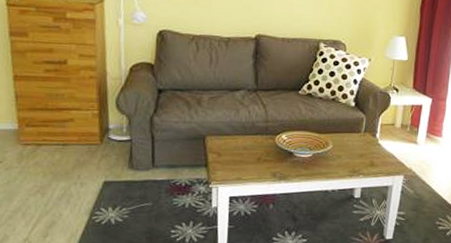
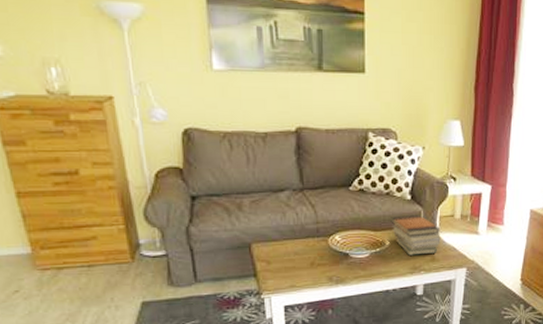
book stack: none [334,120,381,160] -> present [391,215,441,256]

